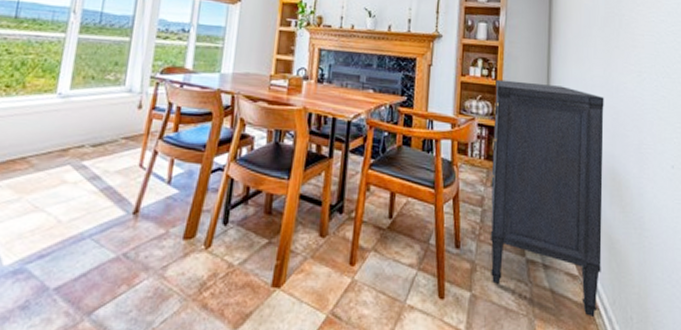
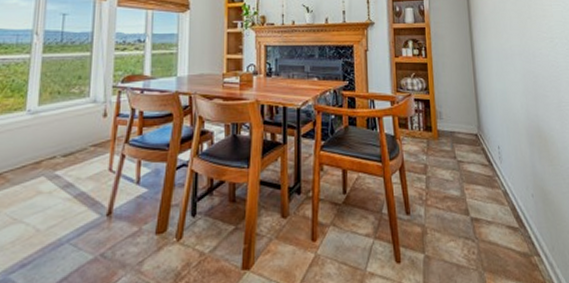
dresser: present [489,79,604,318] -> none [426,57,539,265]

